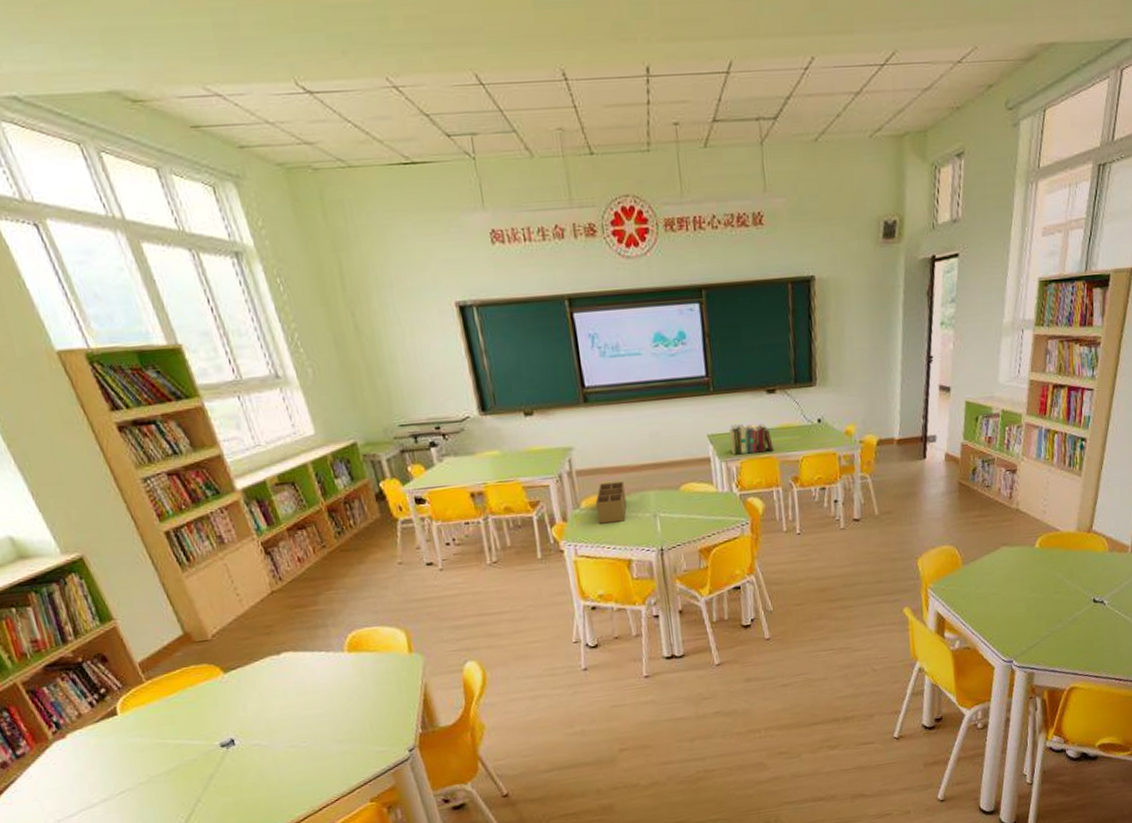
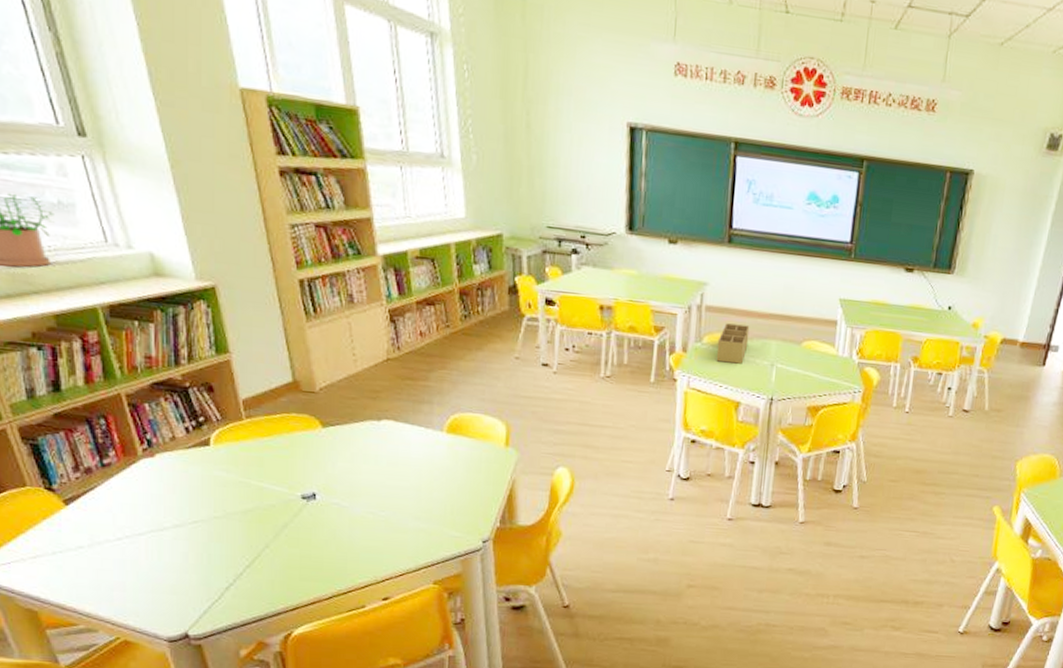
books: present [729,423,774,455] -> none [858,293,901,328]

